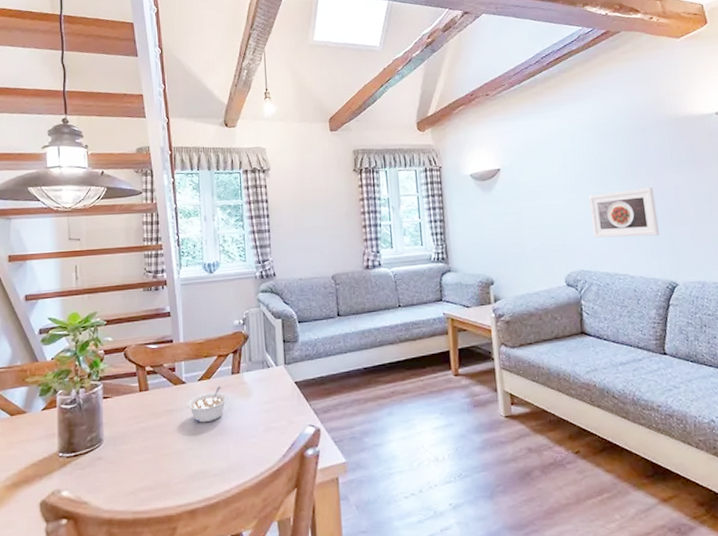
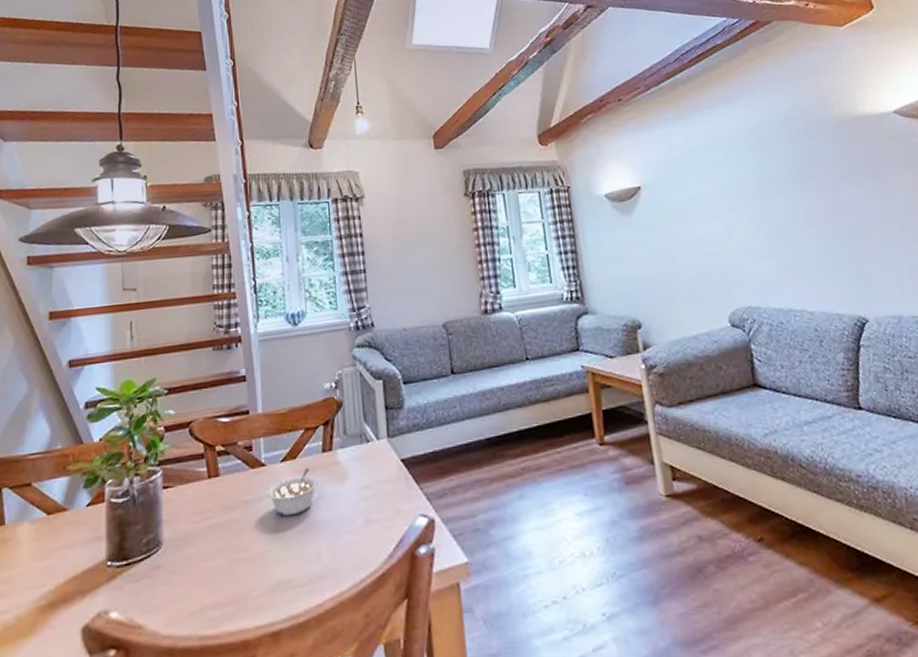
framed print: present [588,187,660,238] -> none [749,203,840,267]

